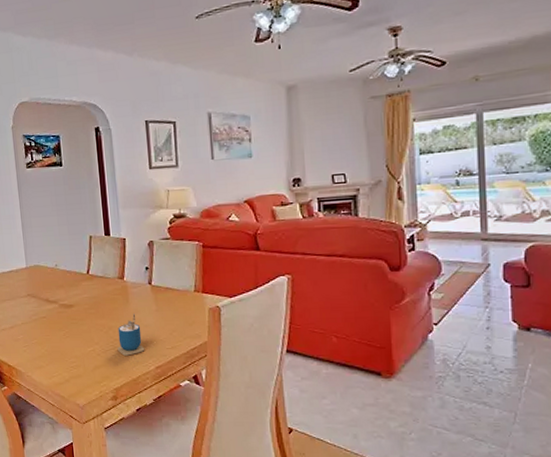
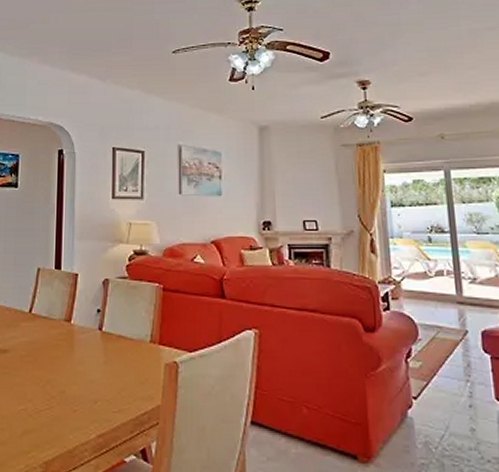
cup: present [117,314,145,356] -> none [53,365,87,419]

